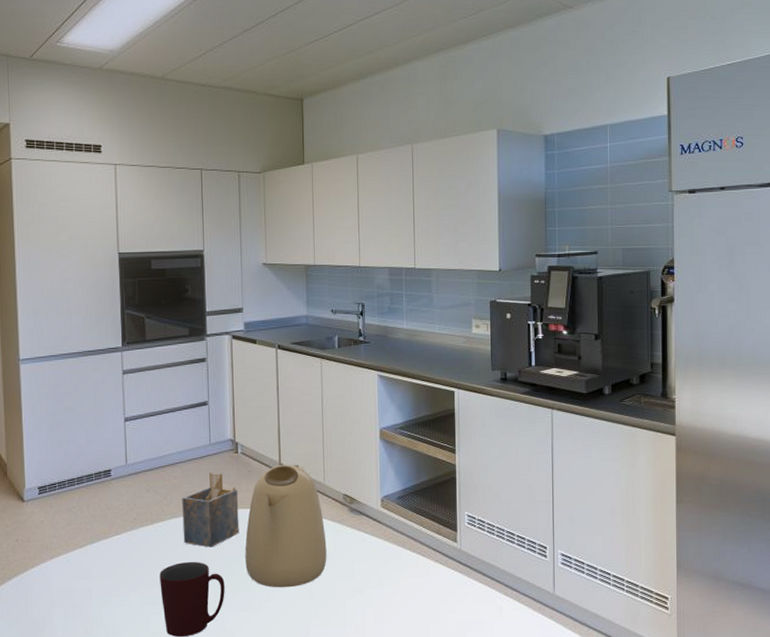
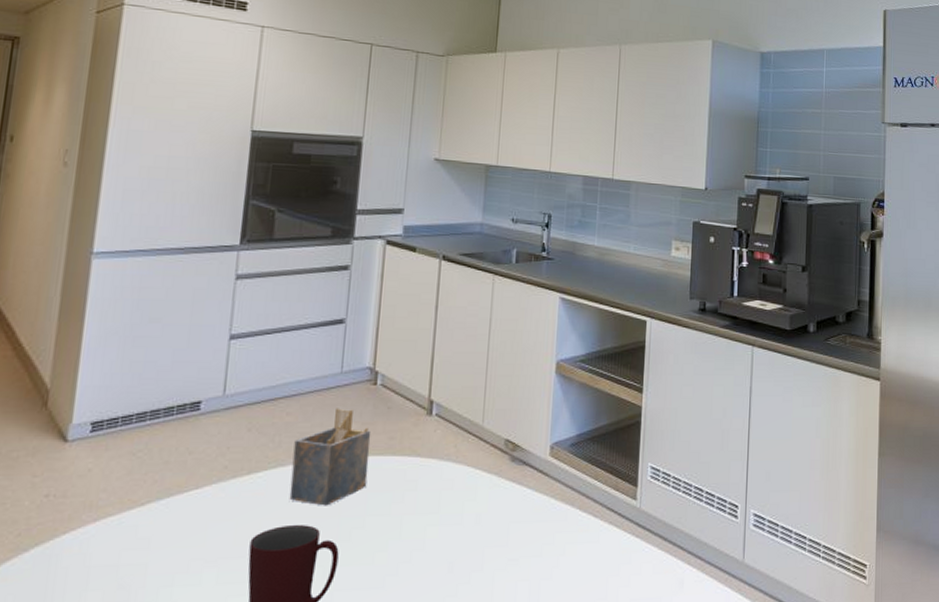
kettle: present [245,464,327,588] -> none [369,400,478,559]

